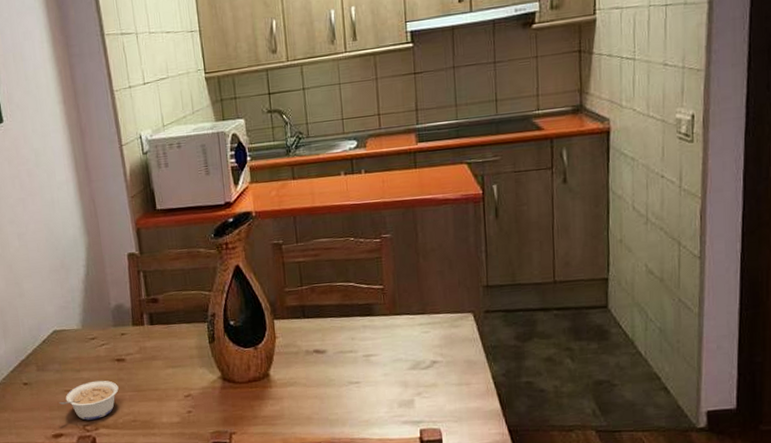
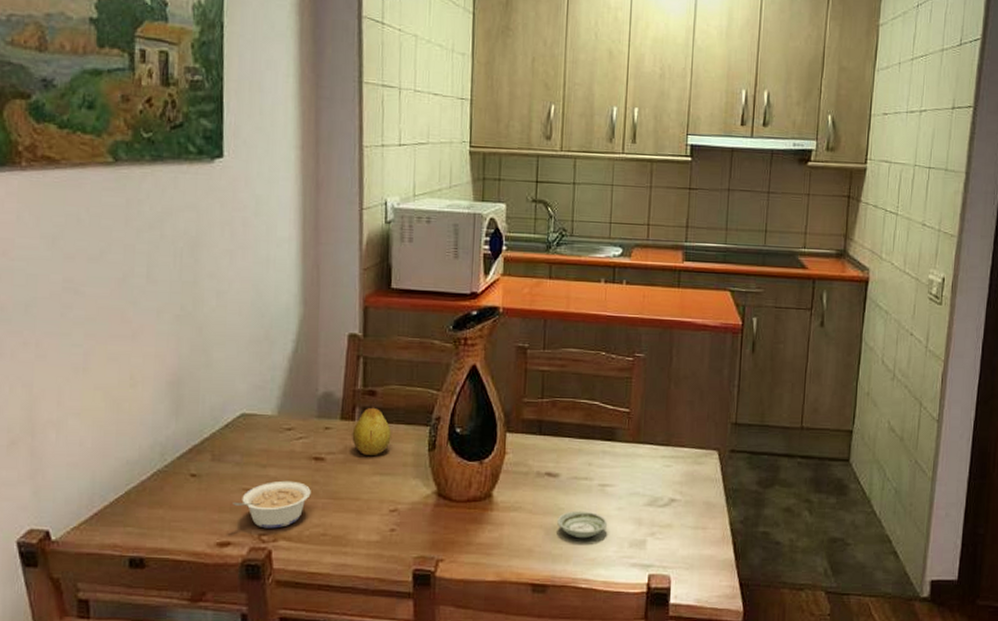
fruit: none [143,305,177,353] -> present [352,399,392,455]
saucer: none [330,379,377,404] -> present [557,510,608,539]

